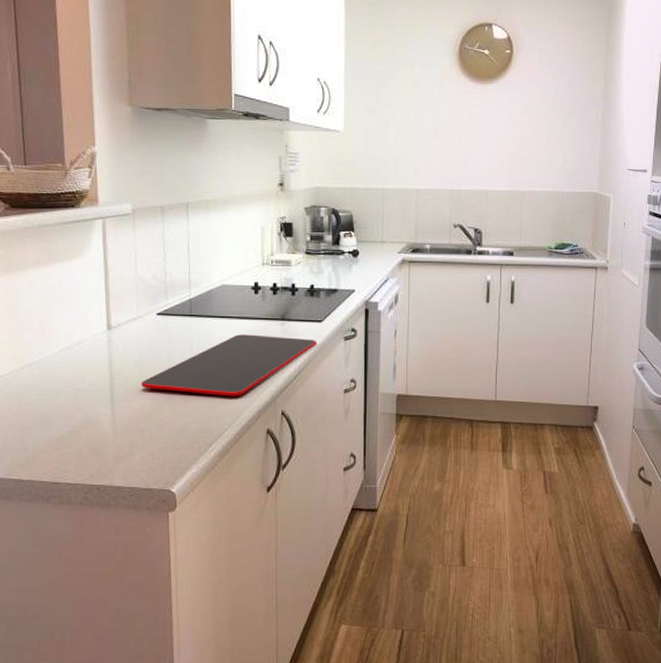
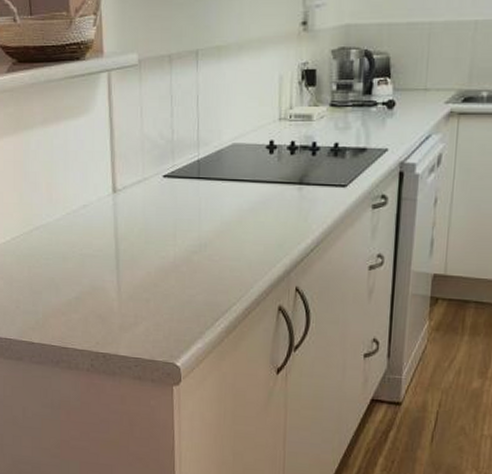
cutting board: present [141,334,318,397] -> none [147,200,340,269]

